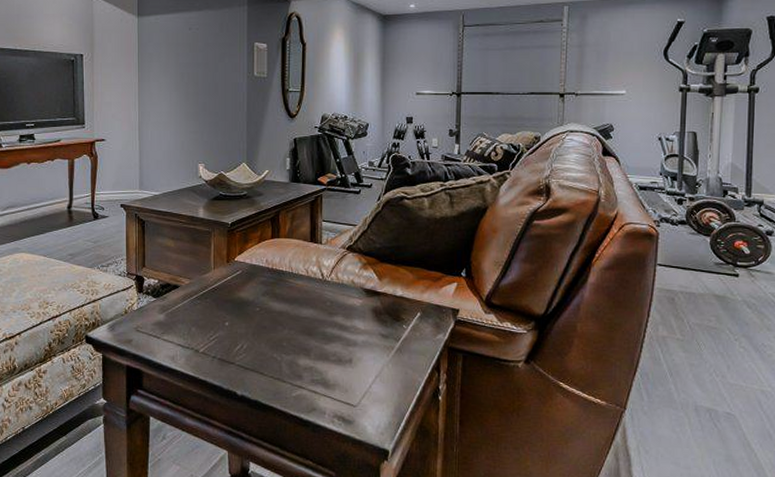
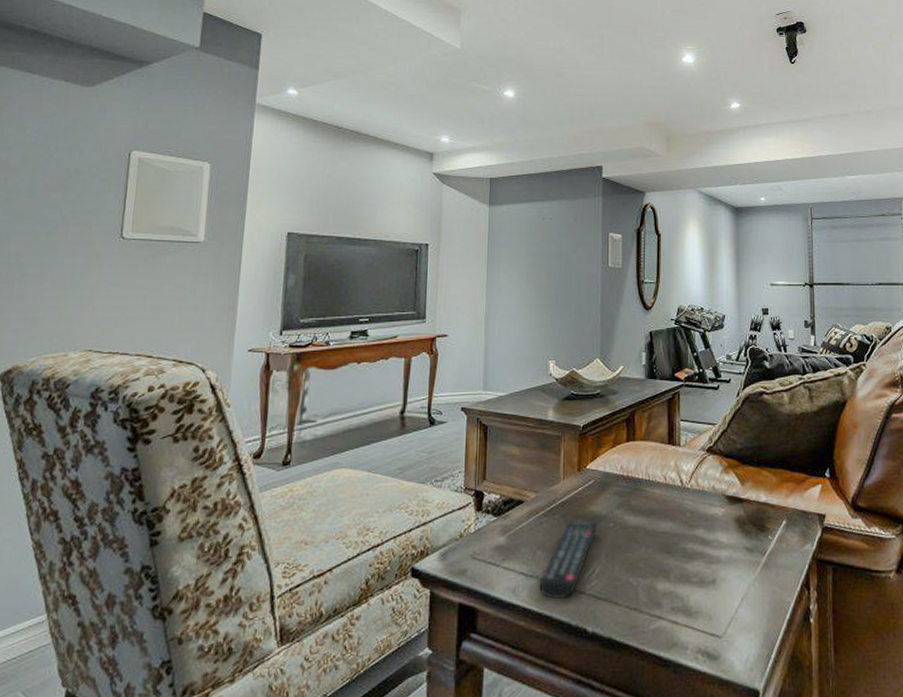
remote control: none [194,304,245,367] -> present [539,520,597,599]

